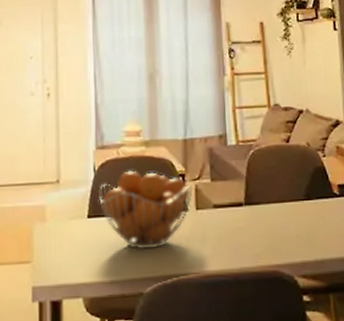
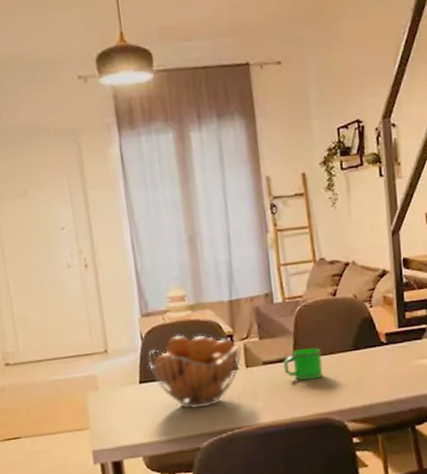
mug: none [234,194,274,228] -> present [283,348,323,381]

